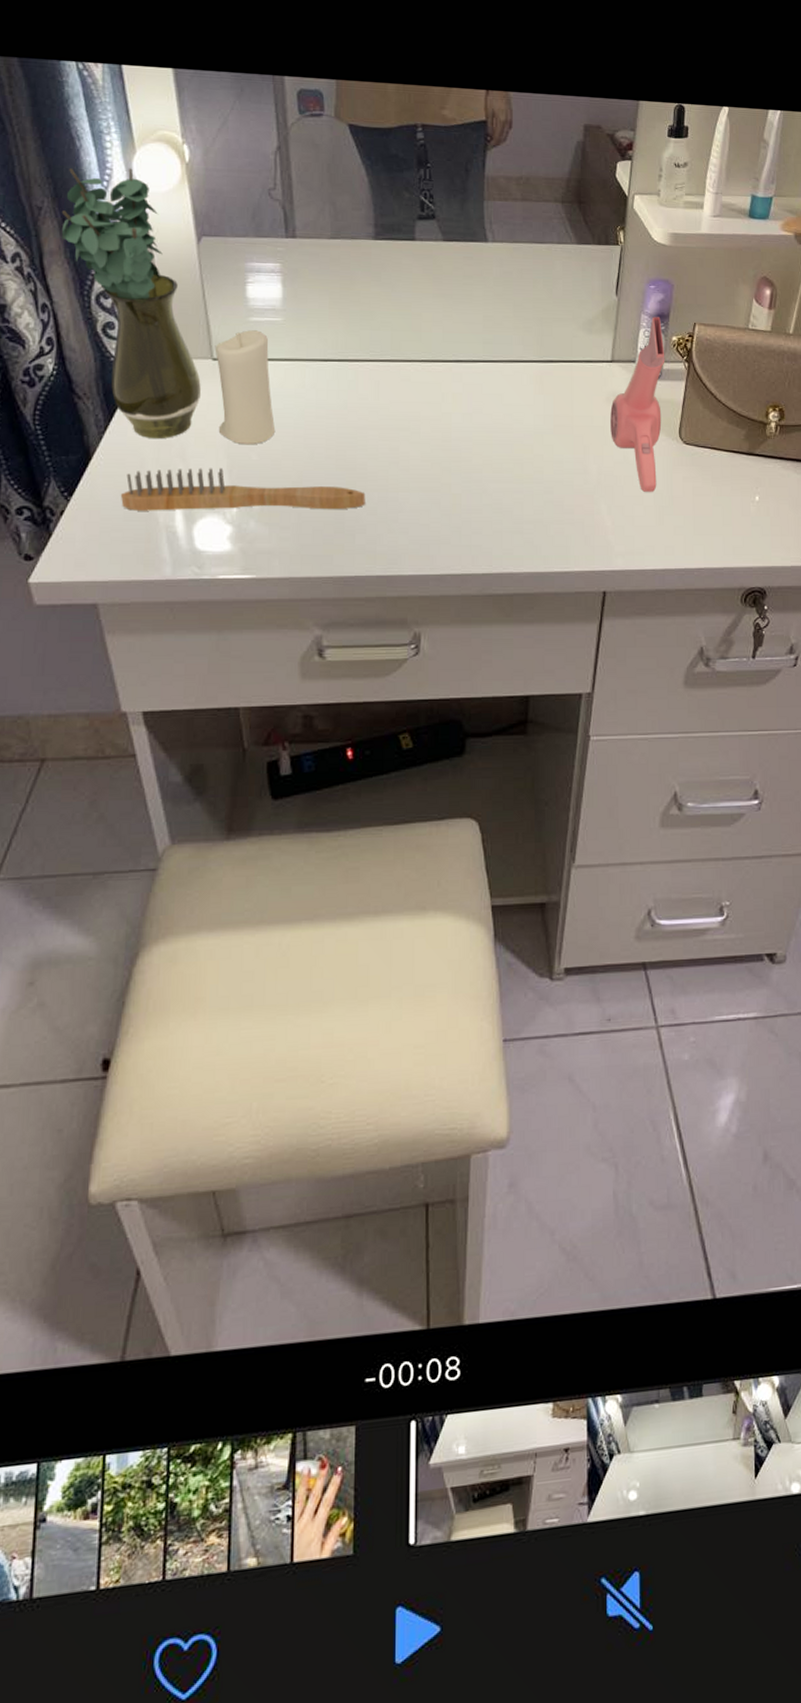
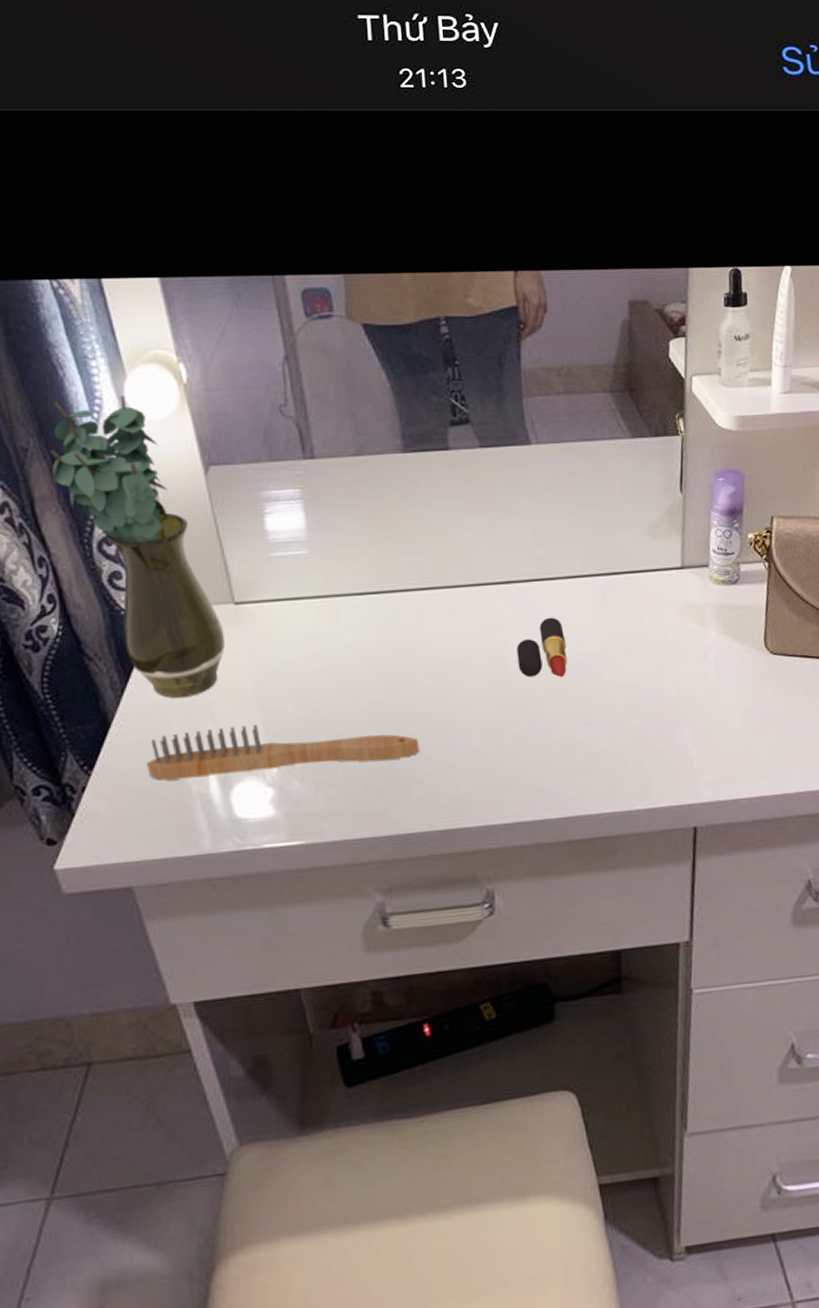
candle: present [215,330,276,445] -> none [235,566,312,697]
lipstick: none [459,395,504,450] -> present [516,617,568,678]
hair dryer: present [610,317,665,492] -> none [685,513,744,712]

